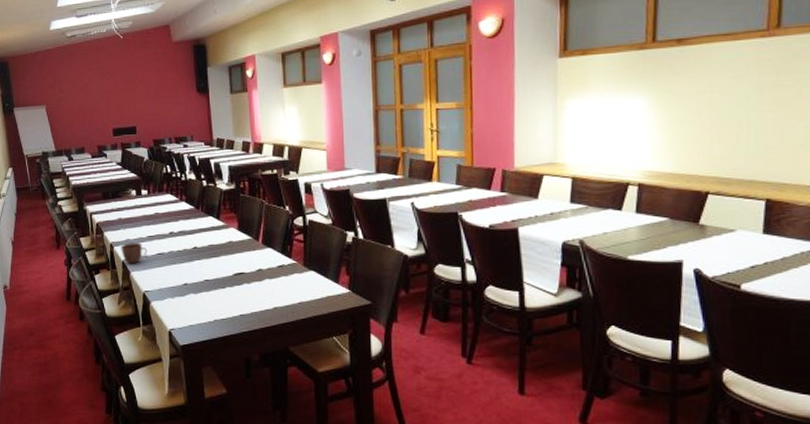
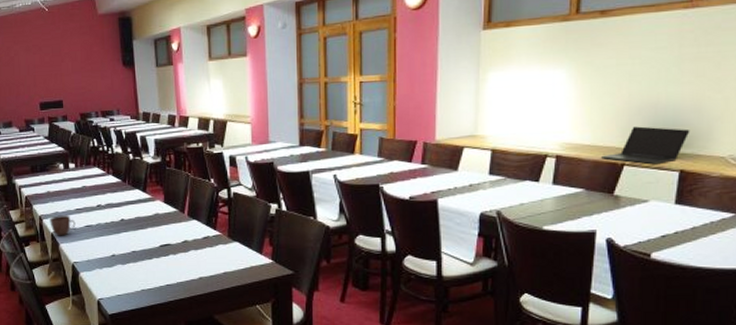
laptop: none [685,154,775,194] -> present [601,126,690,165]

